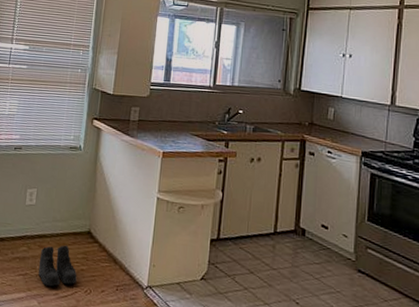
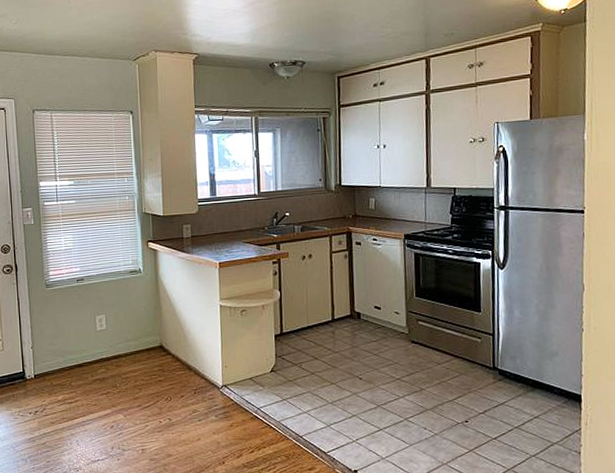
boots: present [38,245,77,287] -> none [118,361,157,400]

